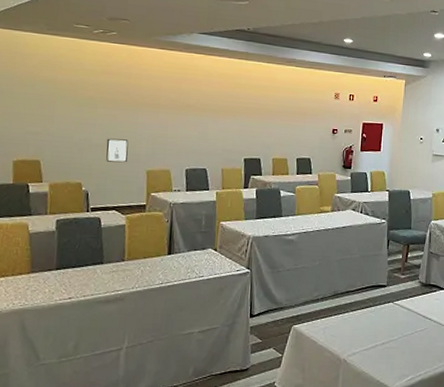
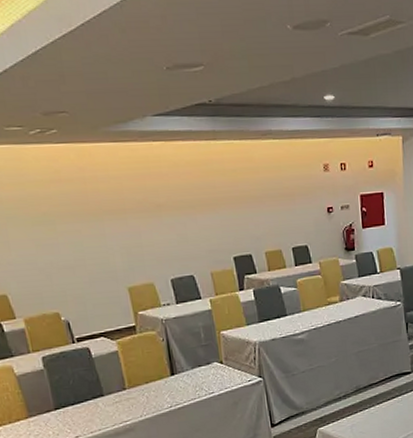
wall art: present [106,138,129,163] -> none [75,256,104,285]

